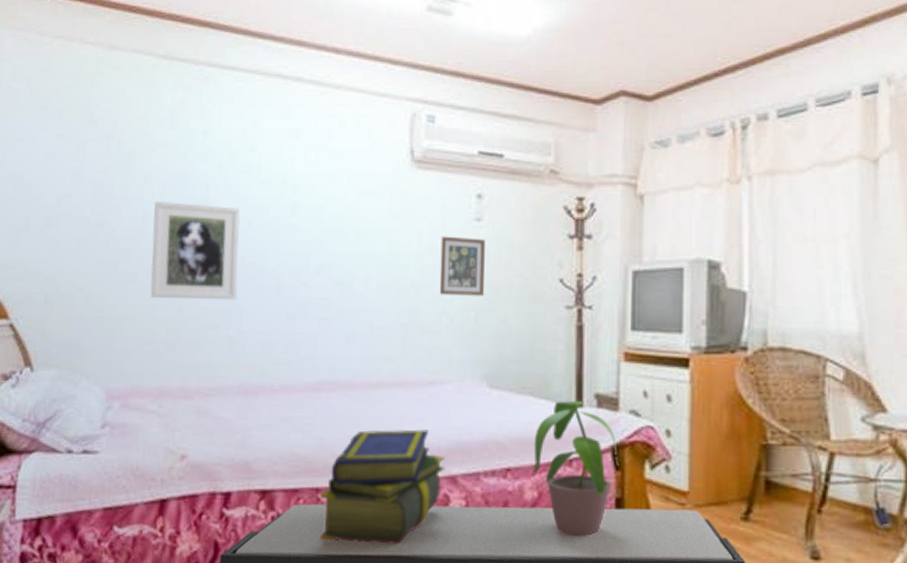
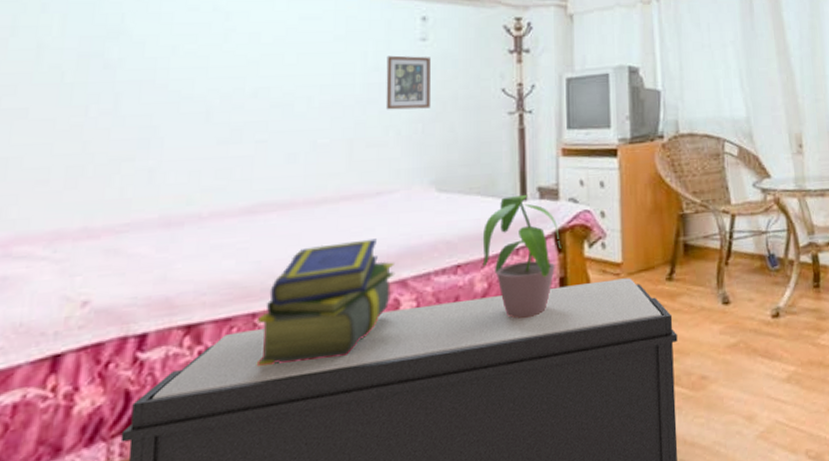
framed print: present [150,200,240,300] -> none [44,31,163,134]

